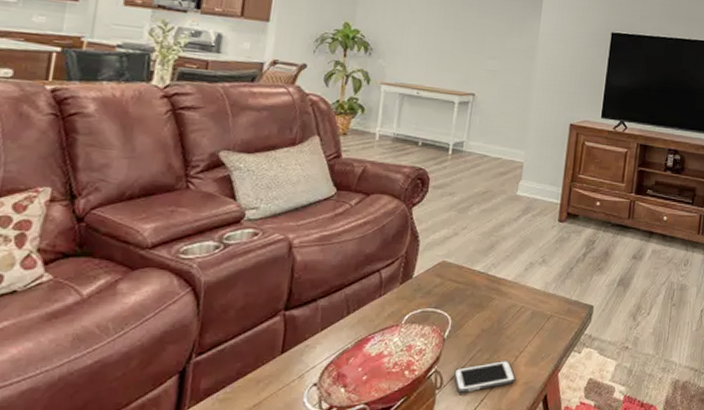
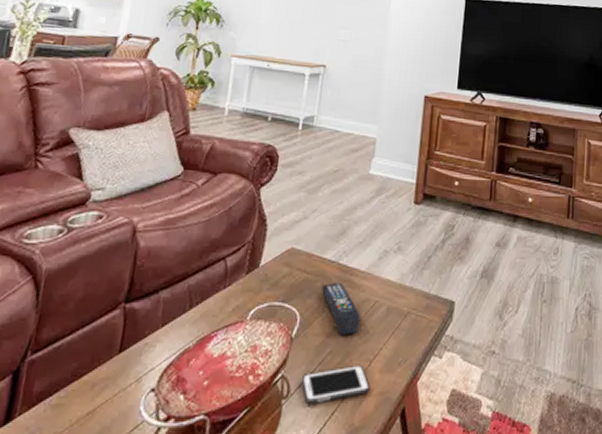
remote control: none [472,291,507,336] -> present [322,283,360,335]

